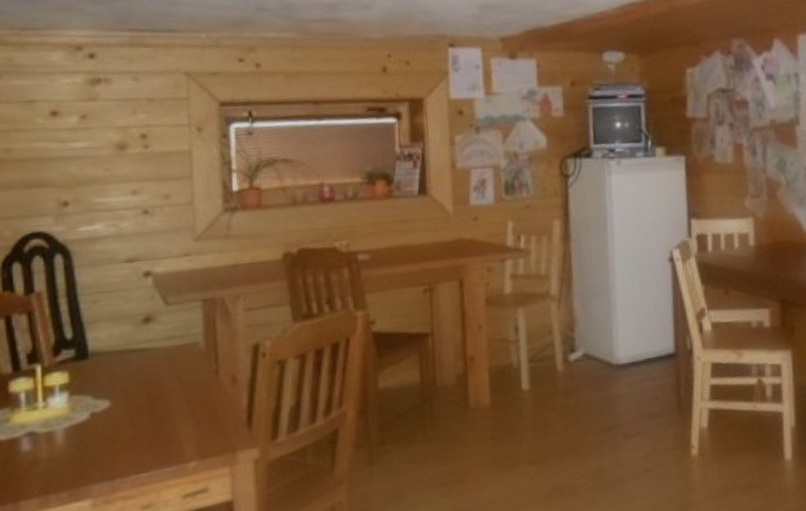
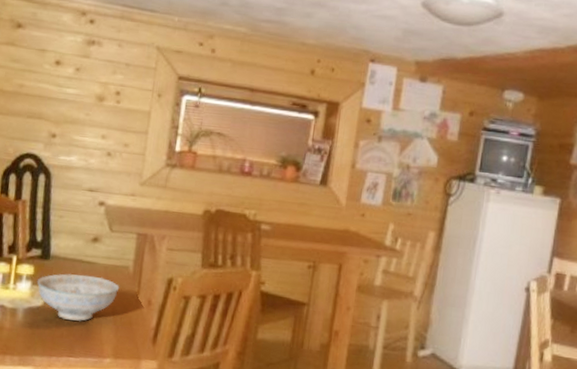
decorative bowl: none [75,364,191,429] -> present [36,273,120,321]

